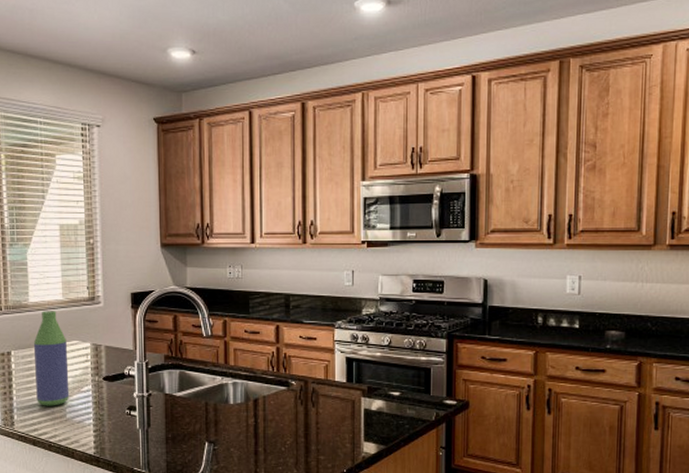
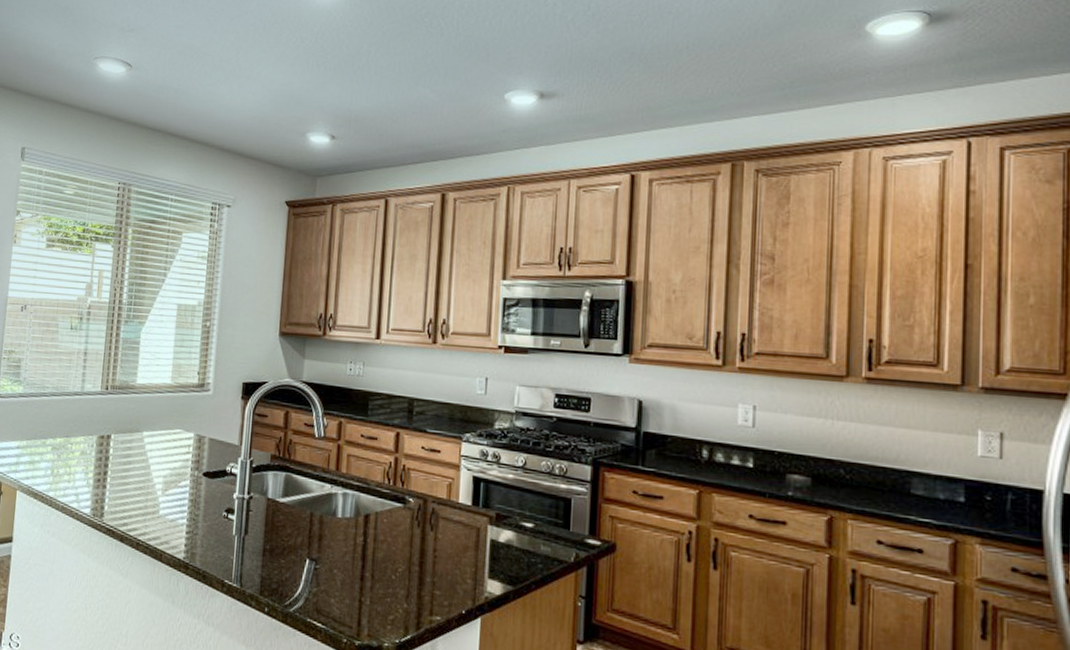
bottle: present [33,311,70,406] -> none [130,394,170,500]

